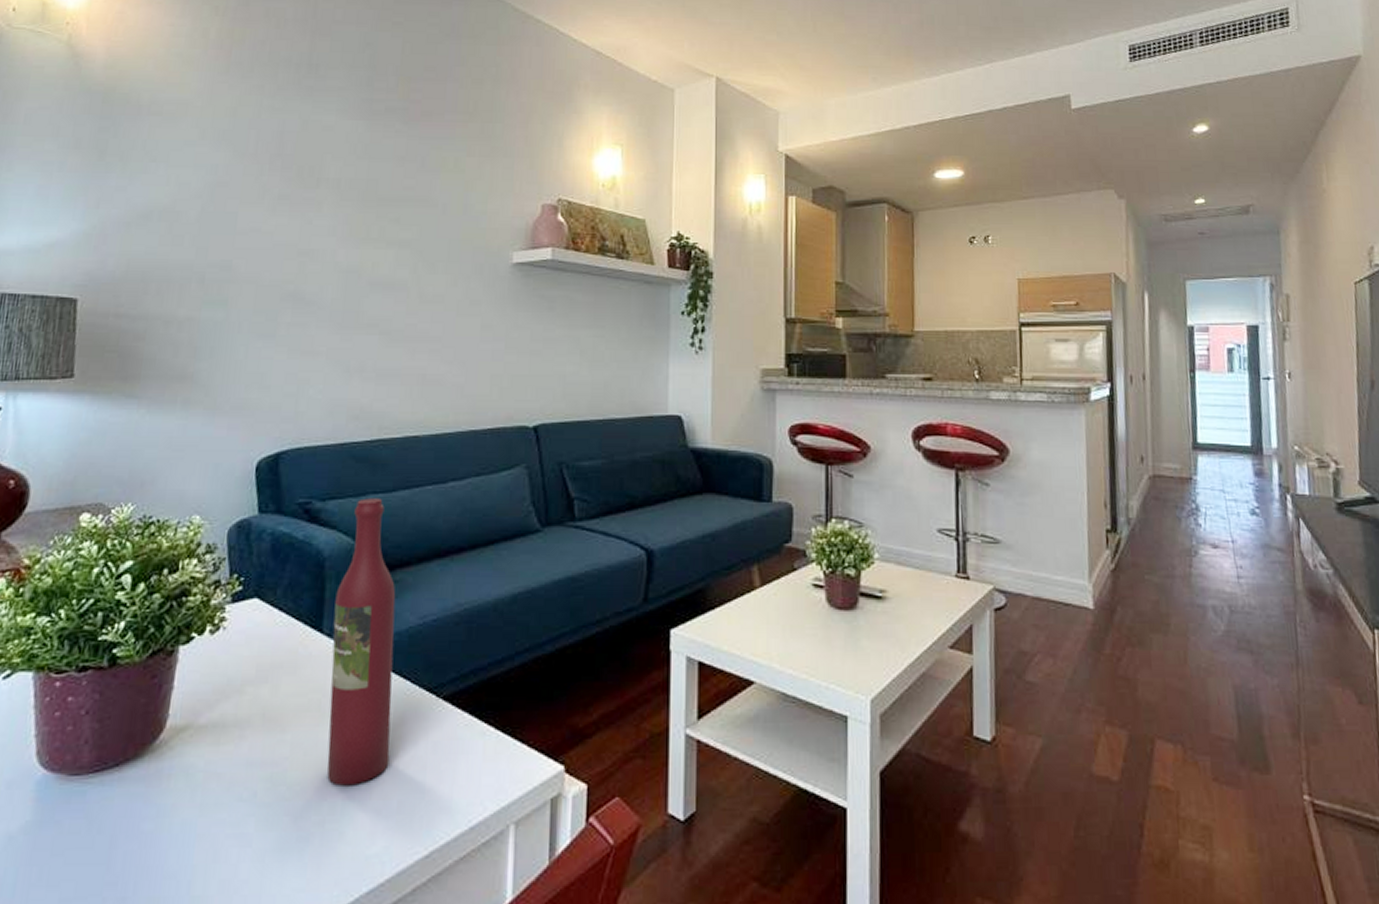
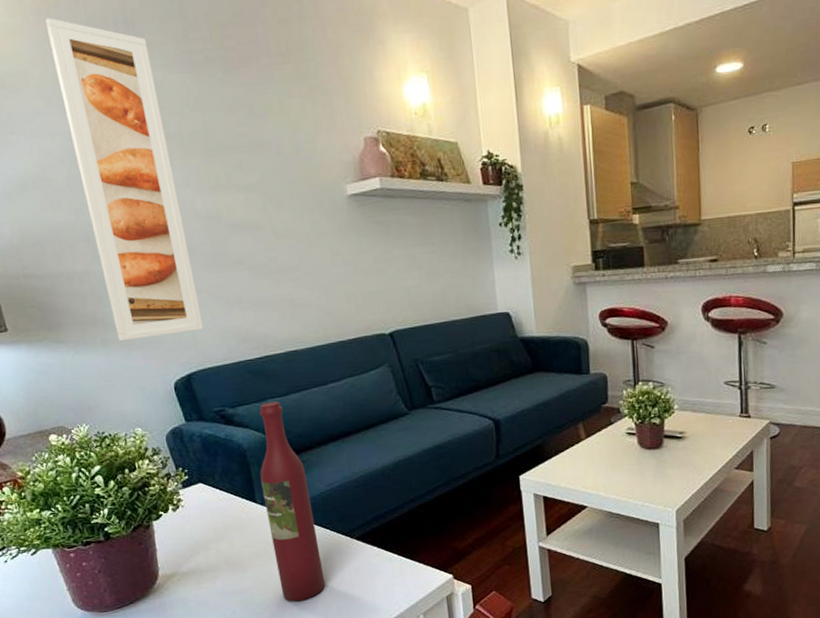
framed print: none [204,53,327,404] -> present [44,17,203,342]

